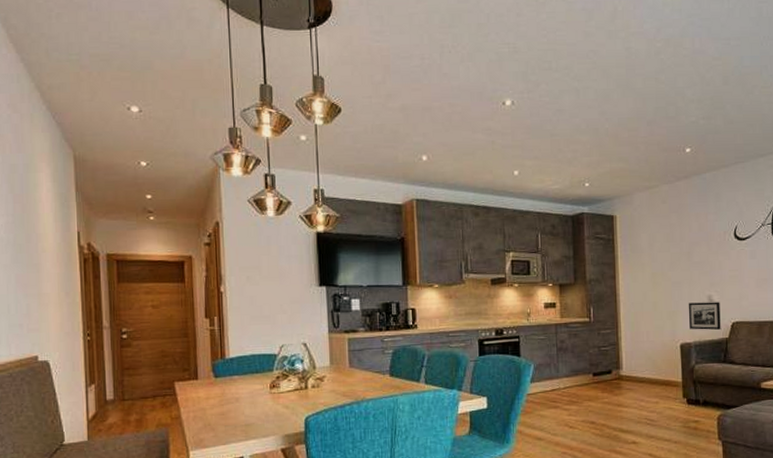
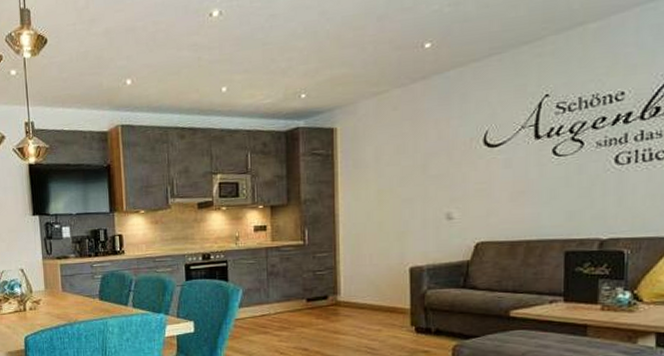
picture frame: present [688,302,721,330] -> none [420,219,462,252]

